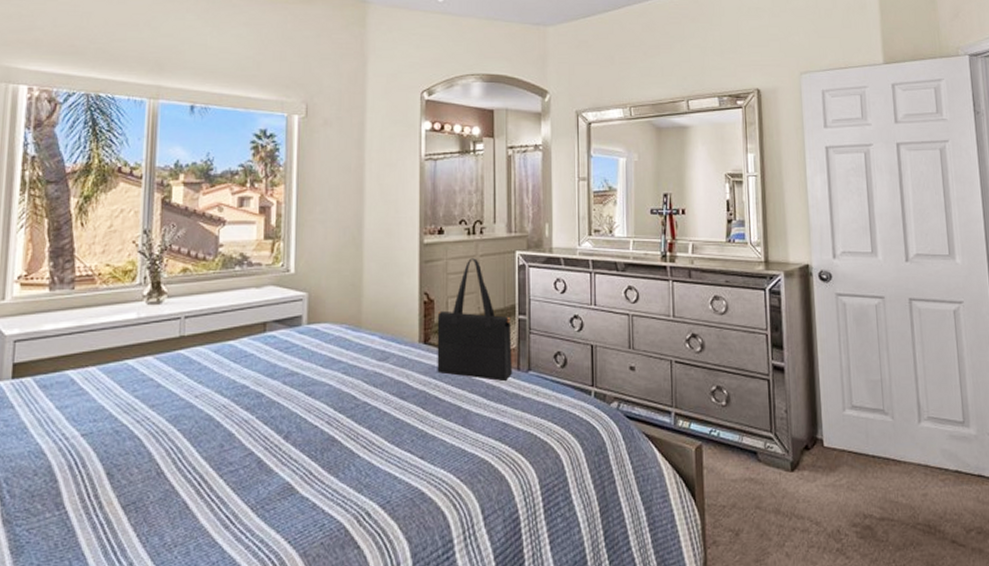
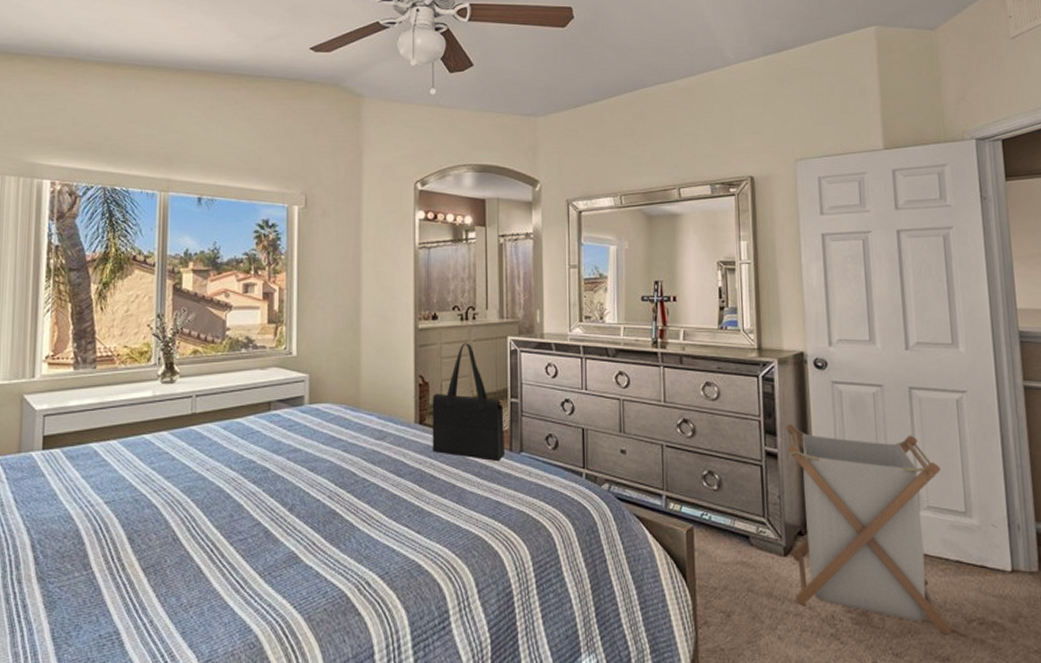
laundry basket: none [791,336,952,546] -> present [785,423,952,635]

